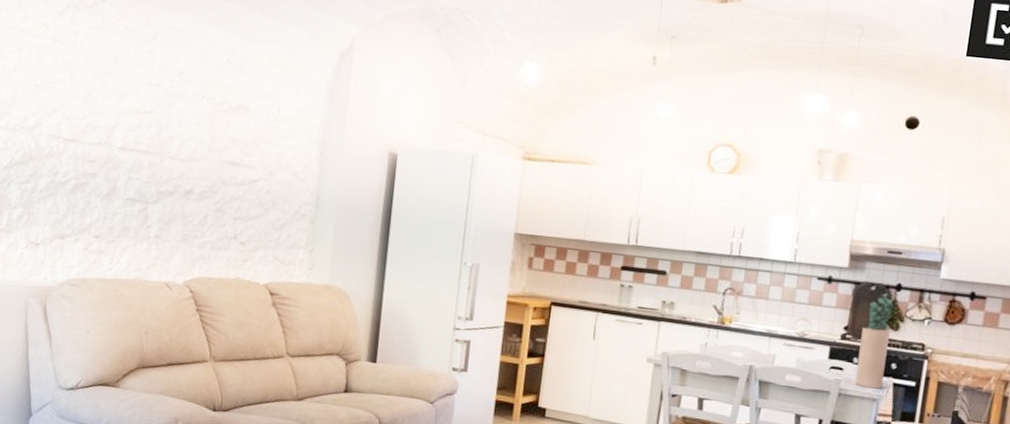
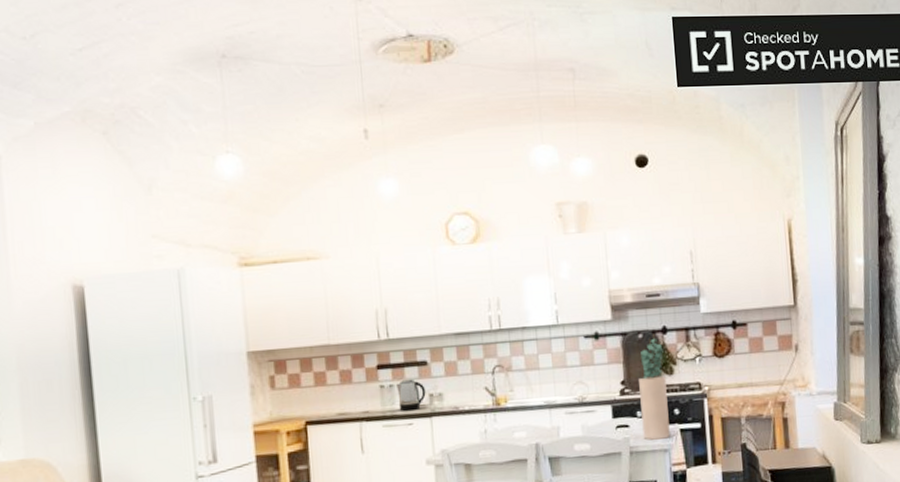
kettle: none [633,283,660,312] -> present [395,379,426,411]

